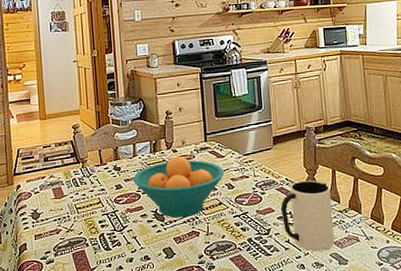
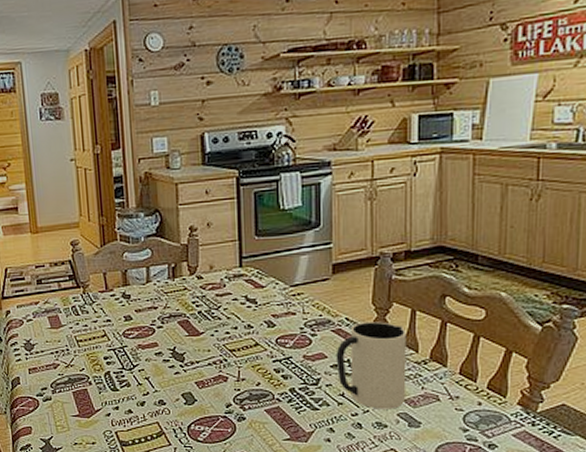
fruit bowl: present [133,156,225,218] -> none [146,283,264,359]

